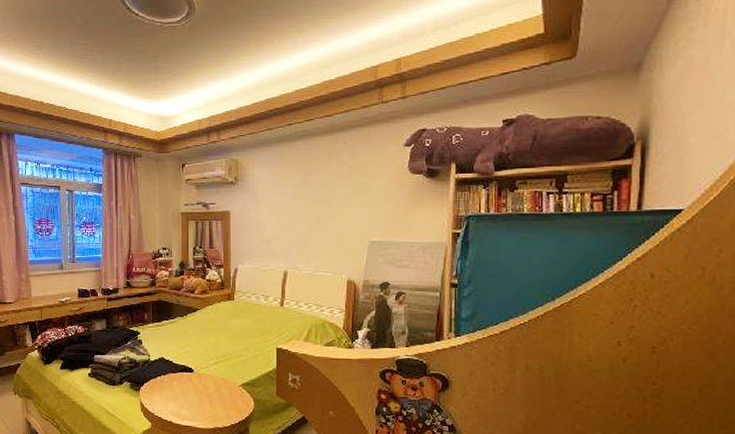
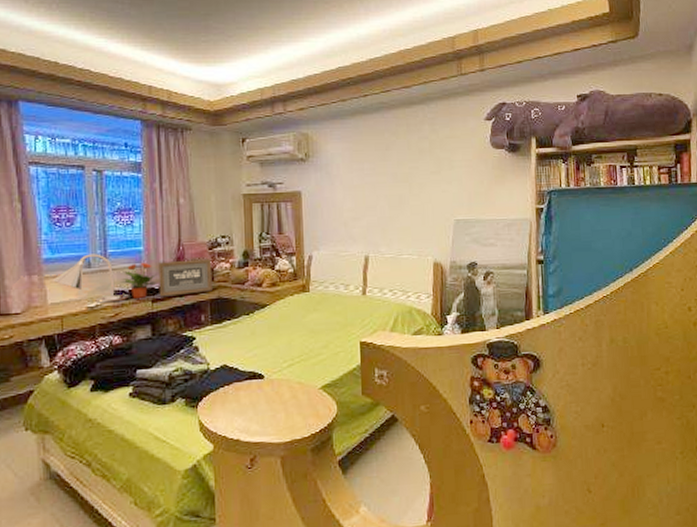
table lamp: none [35,258,92,299] -> present [52,253,132,303]
potted plant: none [84,268,112,298] -> present [121,263,157,300]
picture frame: none [113,267,154,297] -> present [158,259,212,297]

